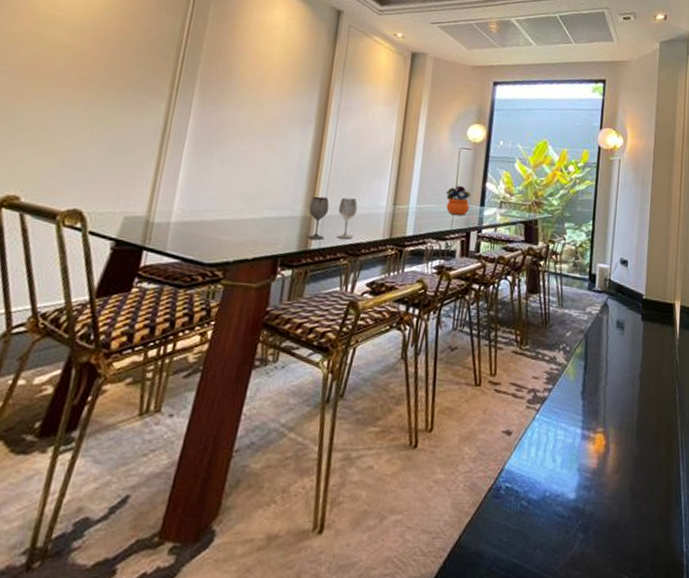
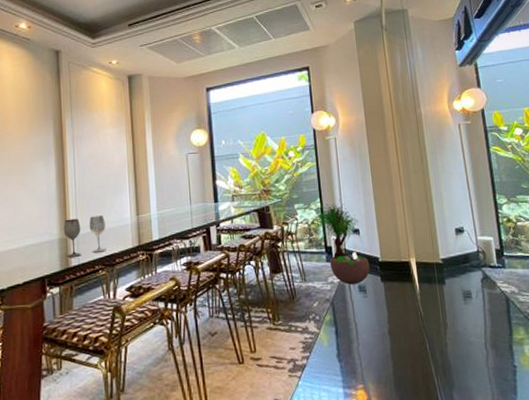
flower arrangement: present [445,185,471,216] -> none [181,187,205,215]
potted tree: none [583,225,633,319] -> present [314,199,370,285]

